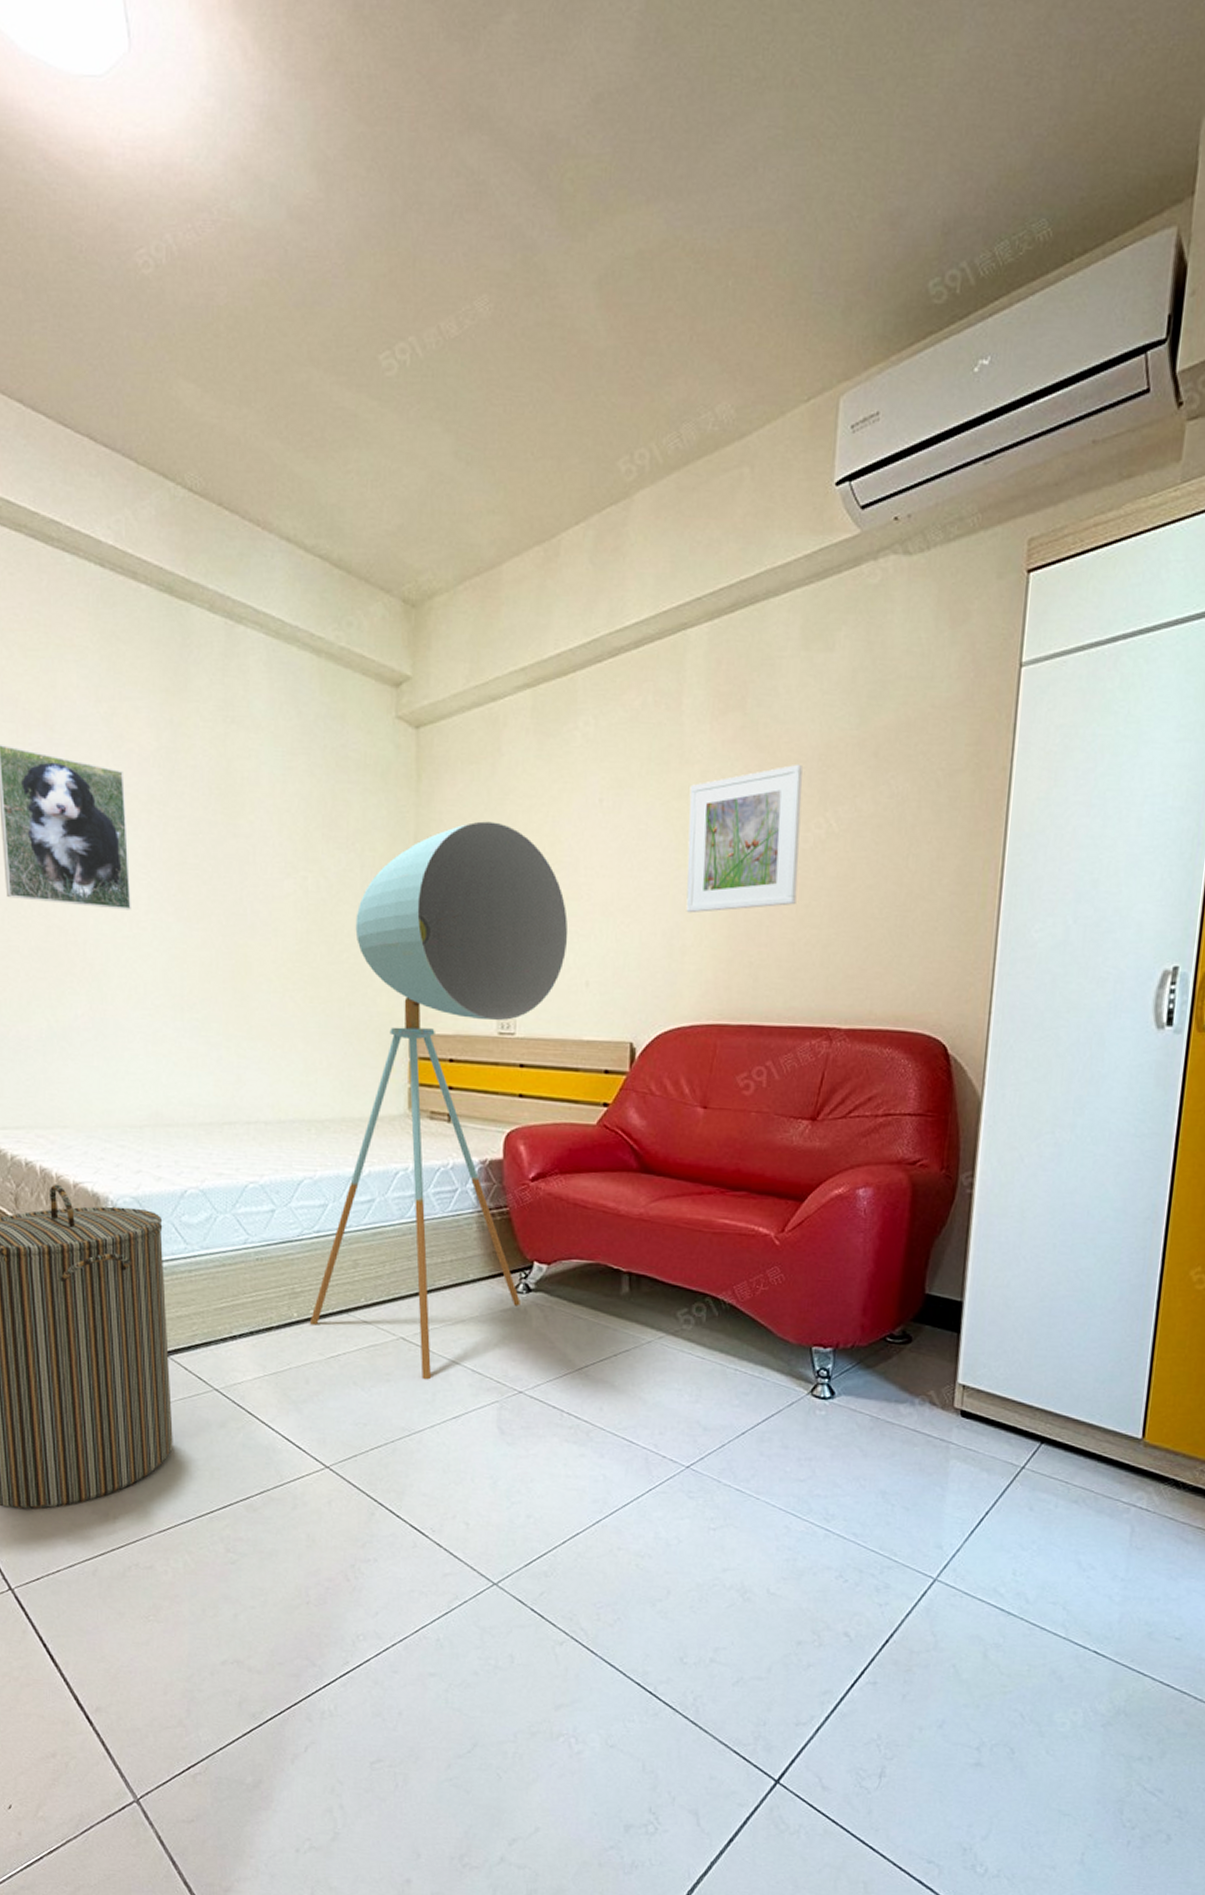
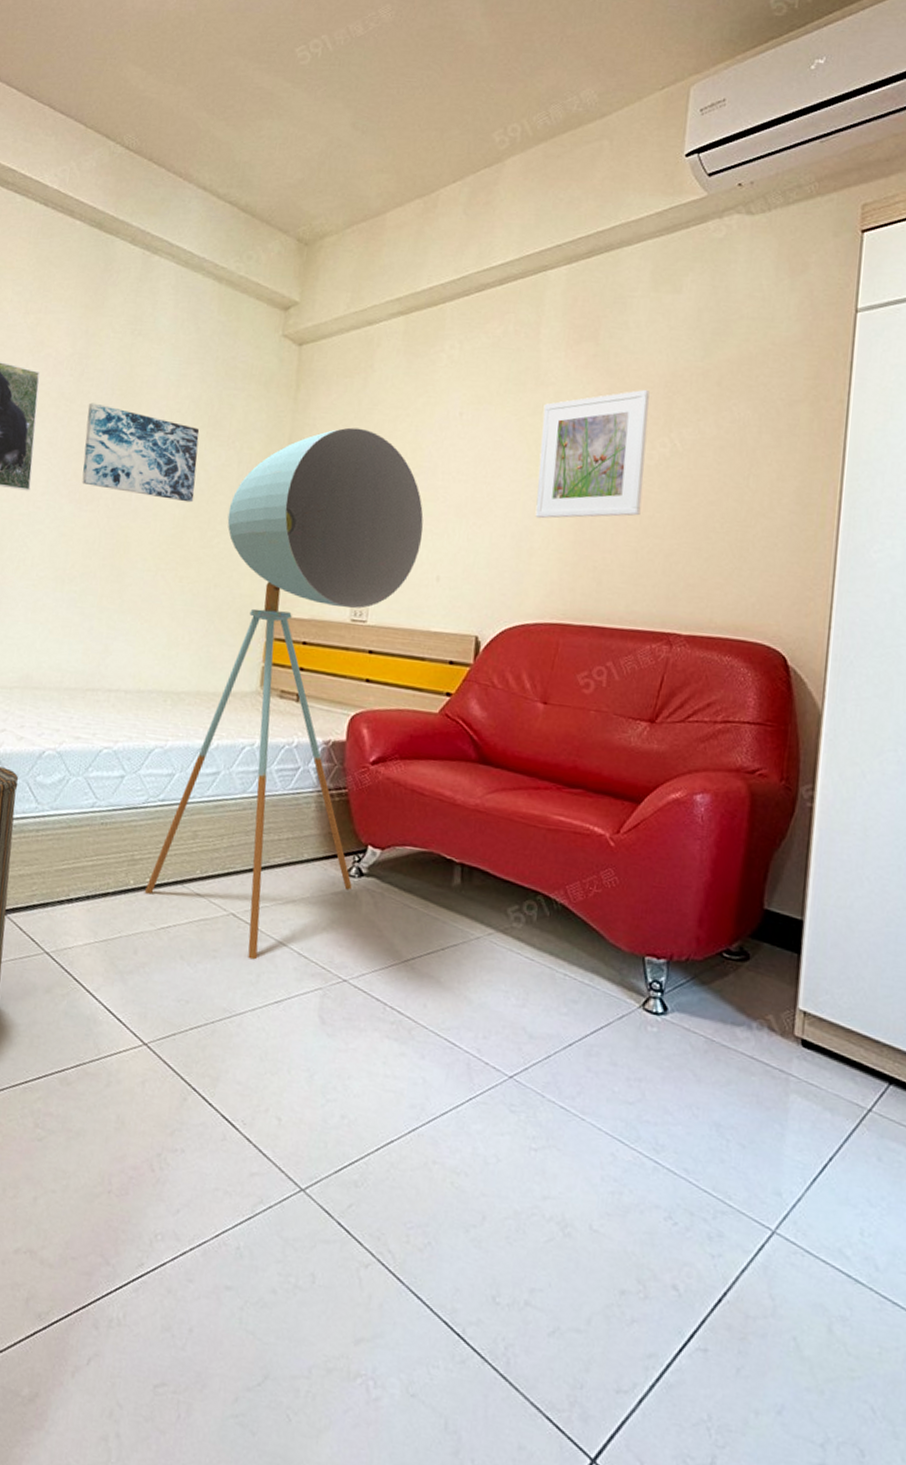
wall art: none [184,805,316,915] -> present [82,402,200,503]

